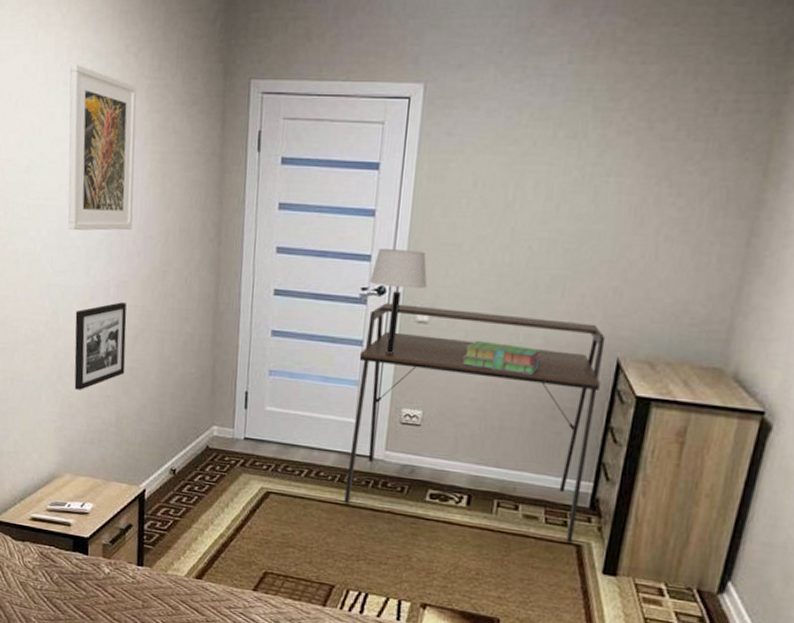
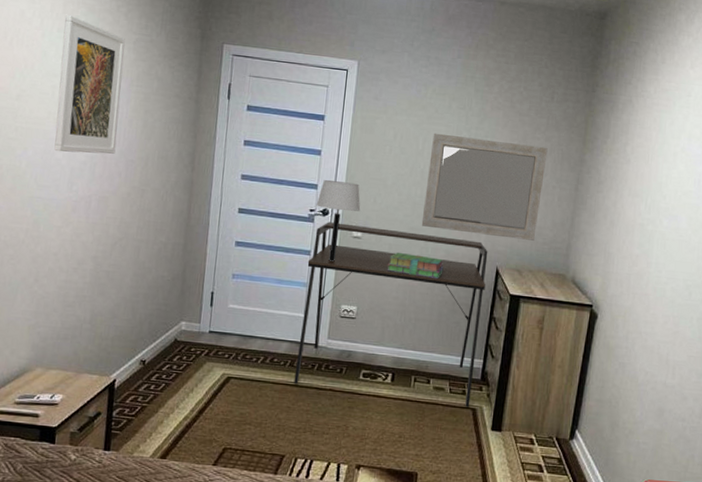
picture frame: present [74,302,127,390] -> none [51,214,106,291]
home mirror: none [509,175,704,321] -> present [421,133,548,241]

